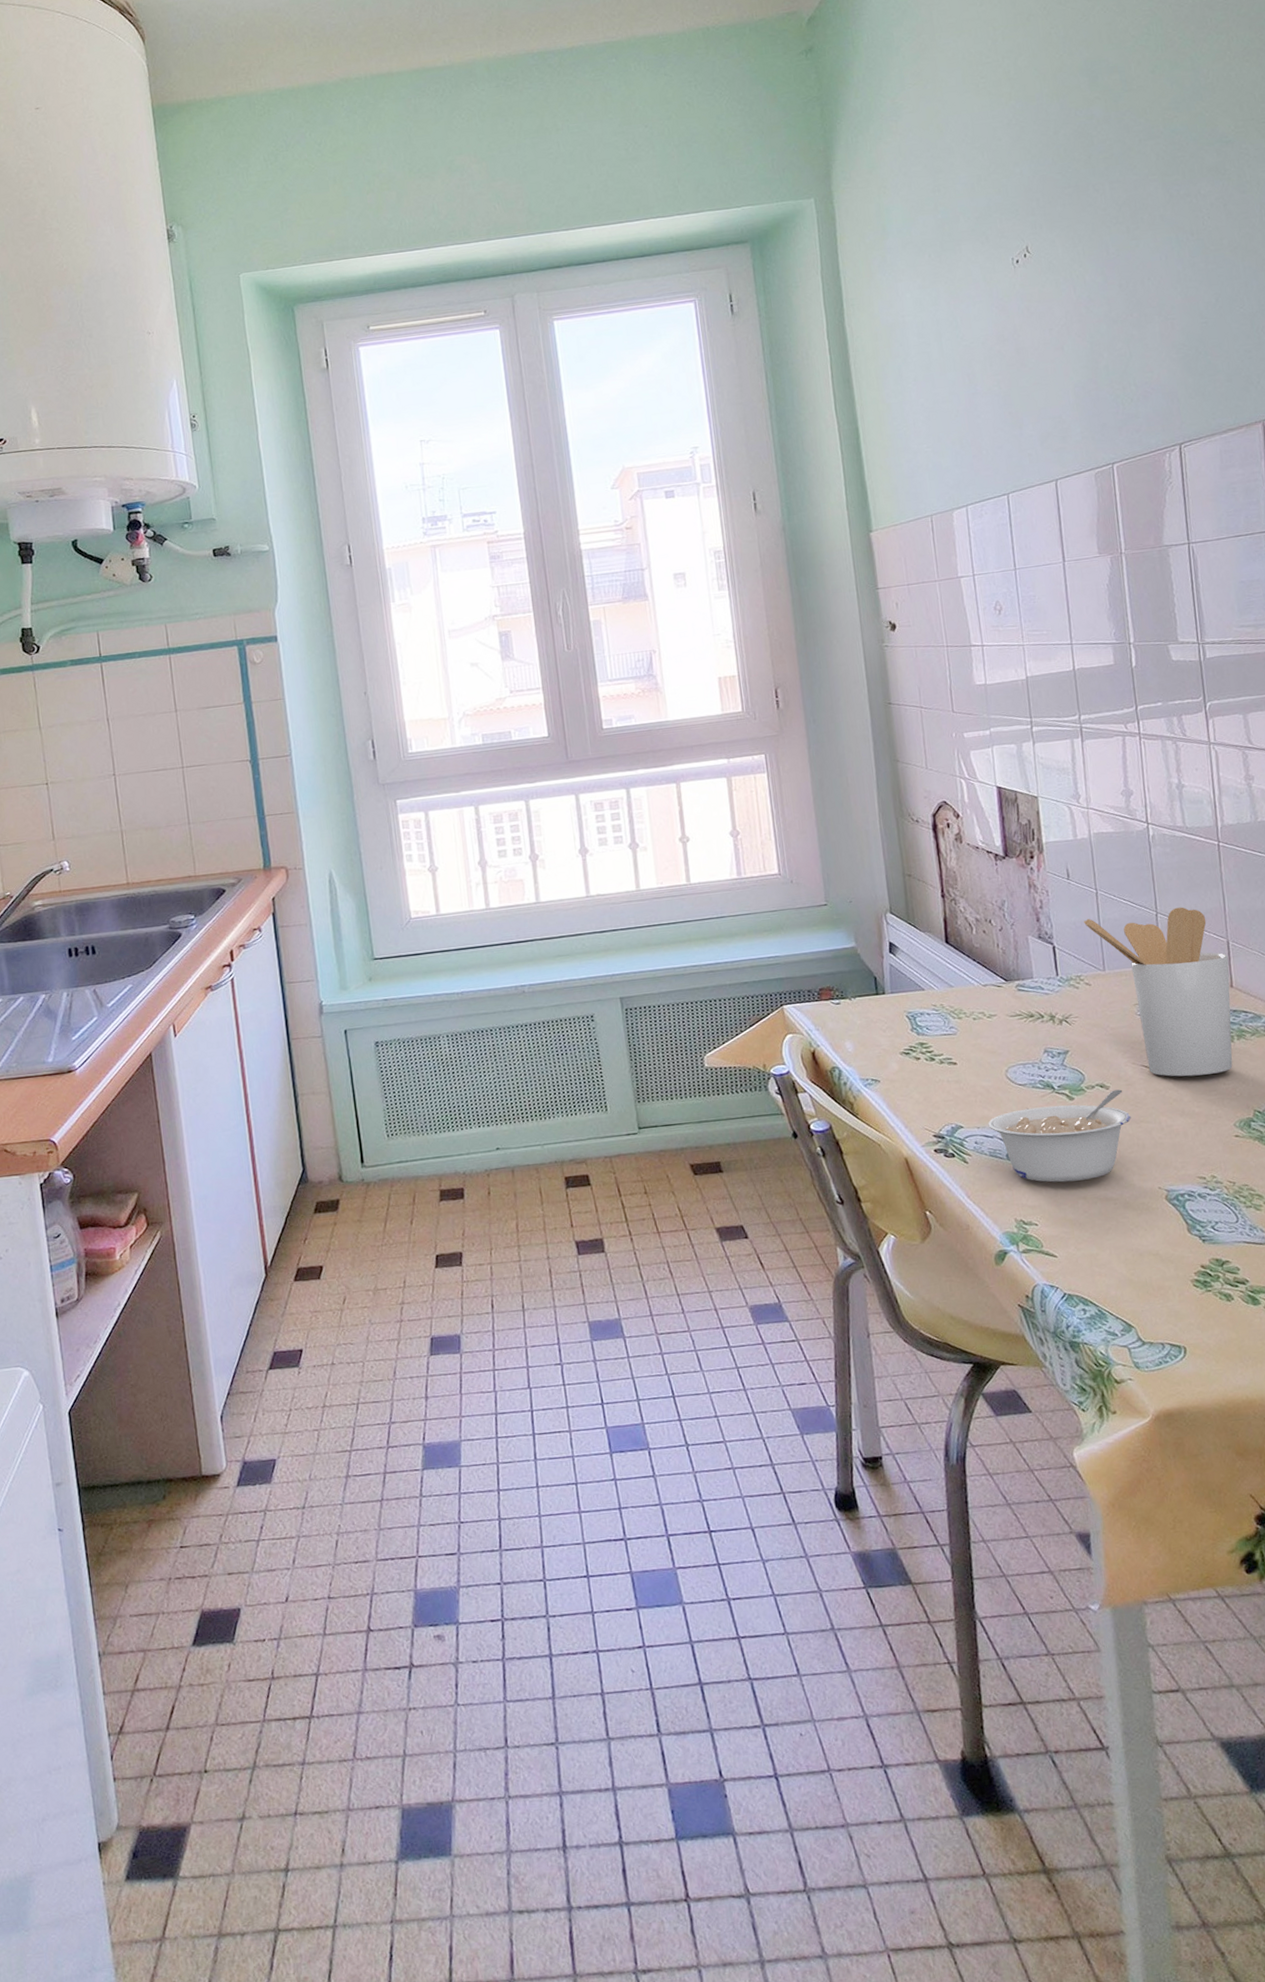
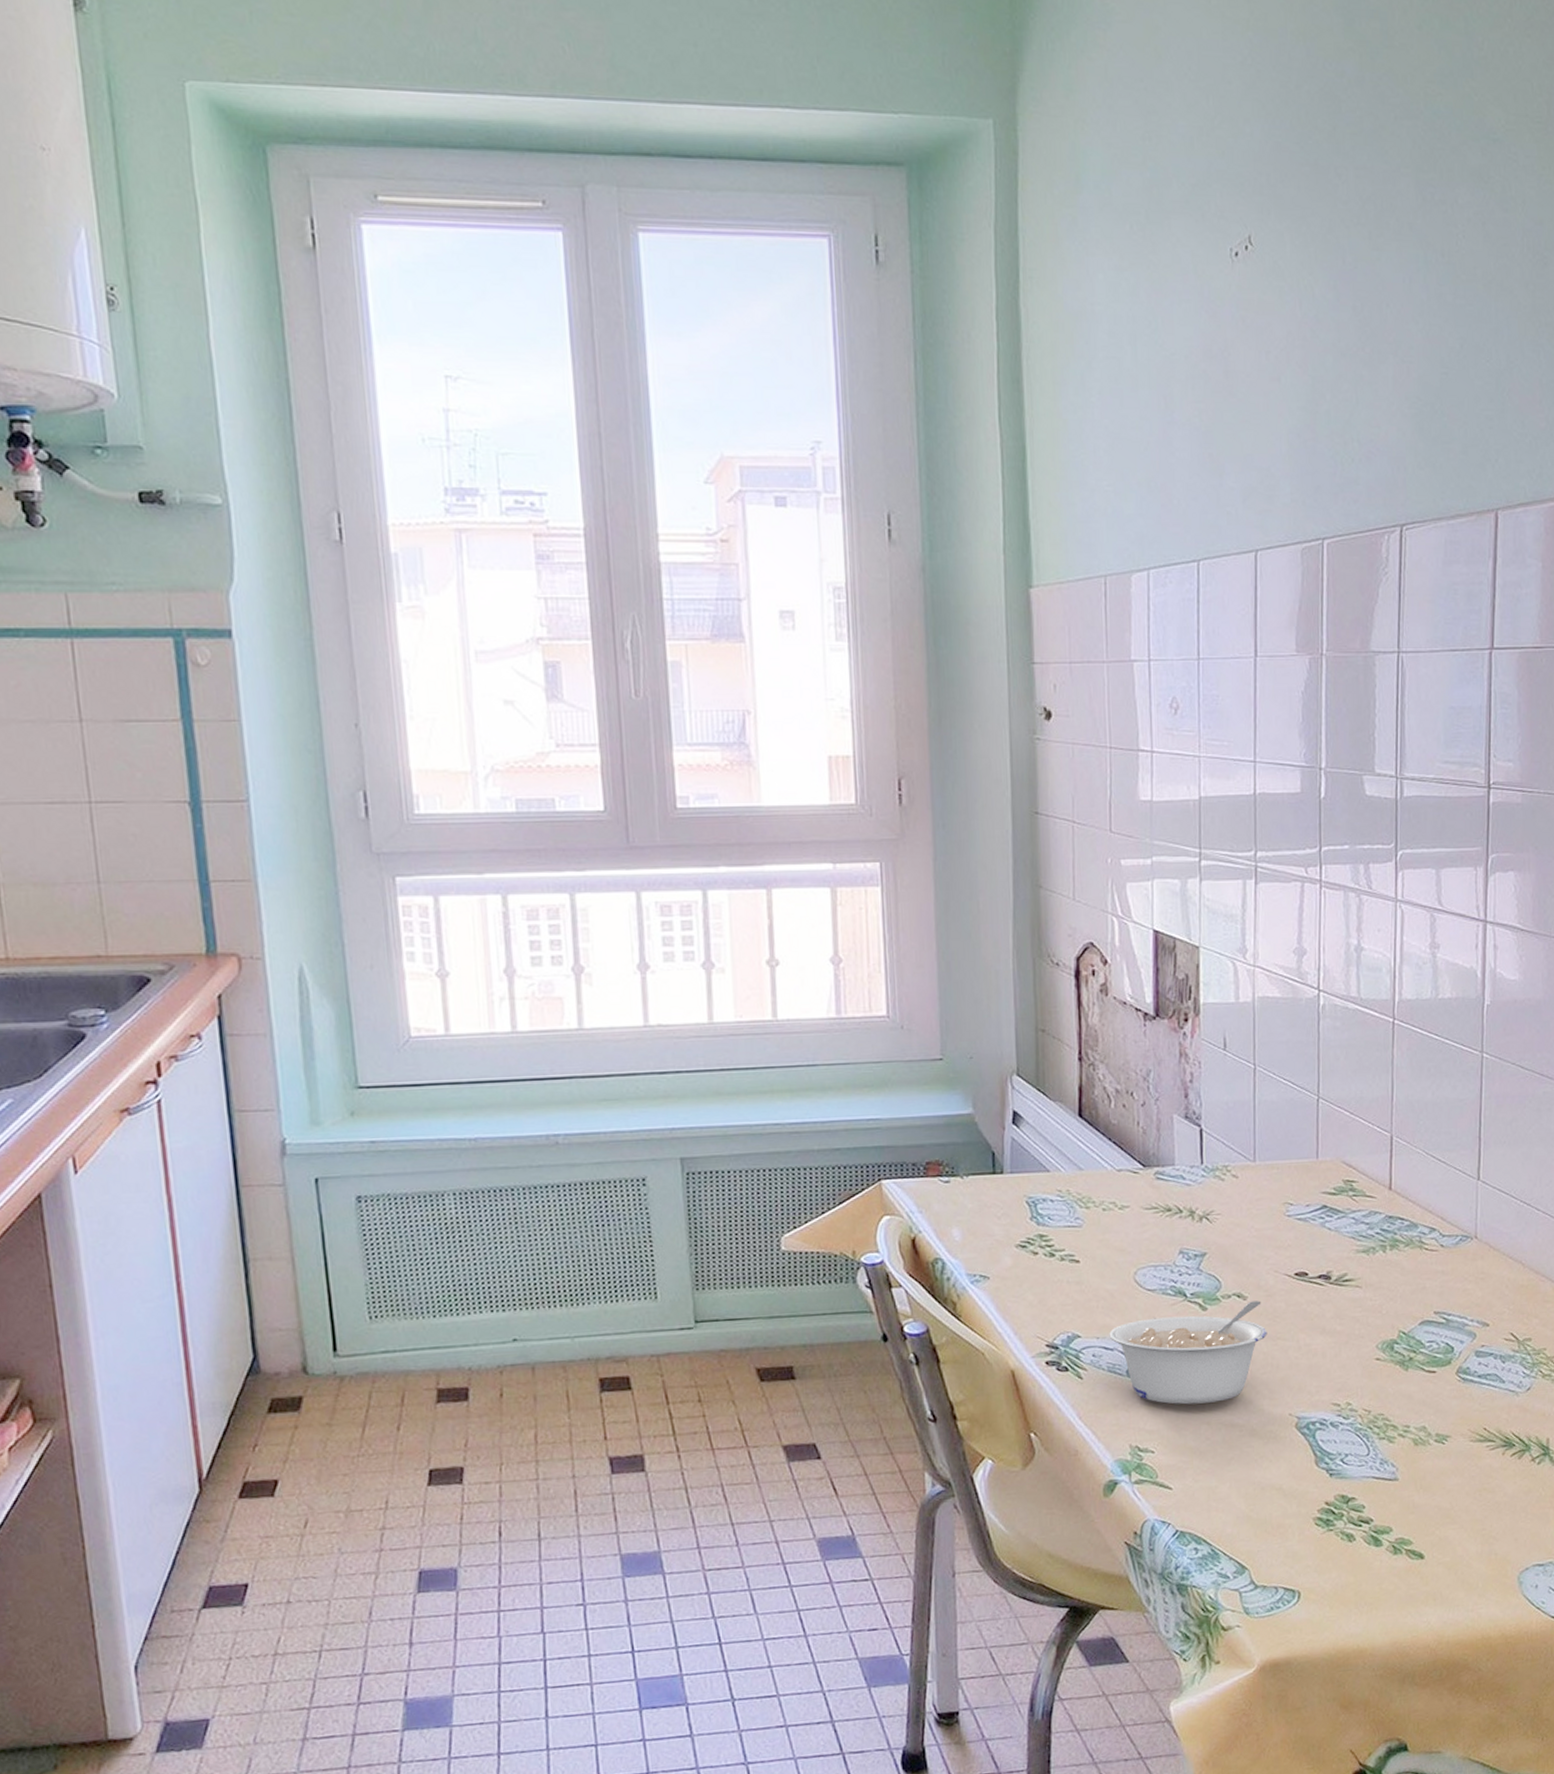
utensil holder: present [1084,907,1233,1077] -> none [1237,1092,1391,1290]

